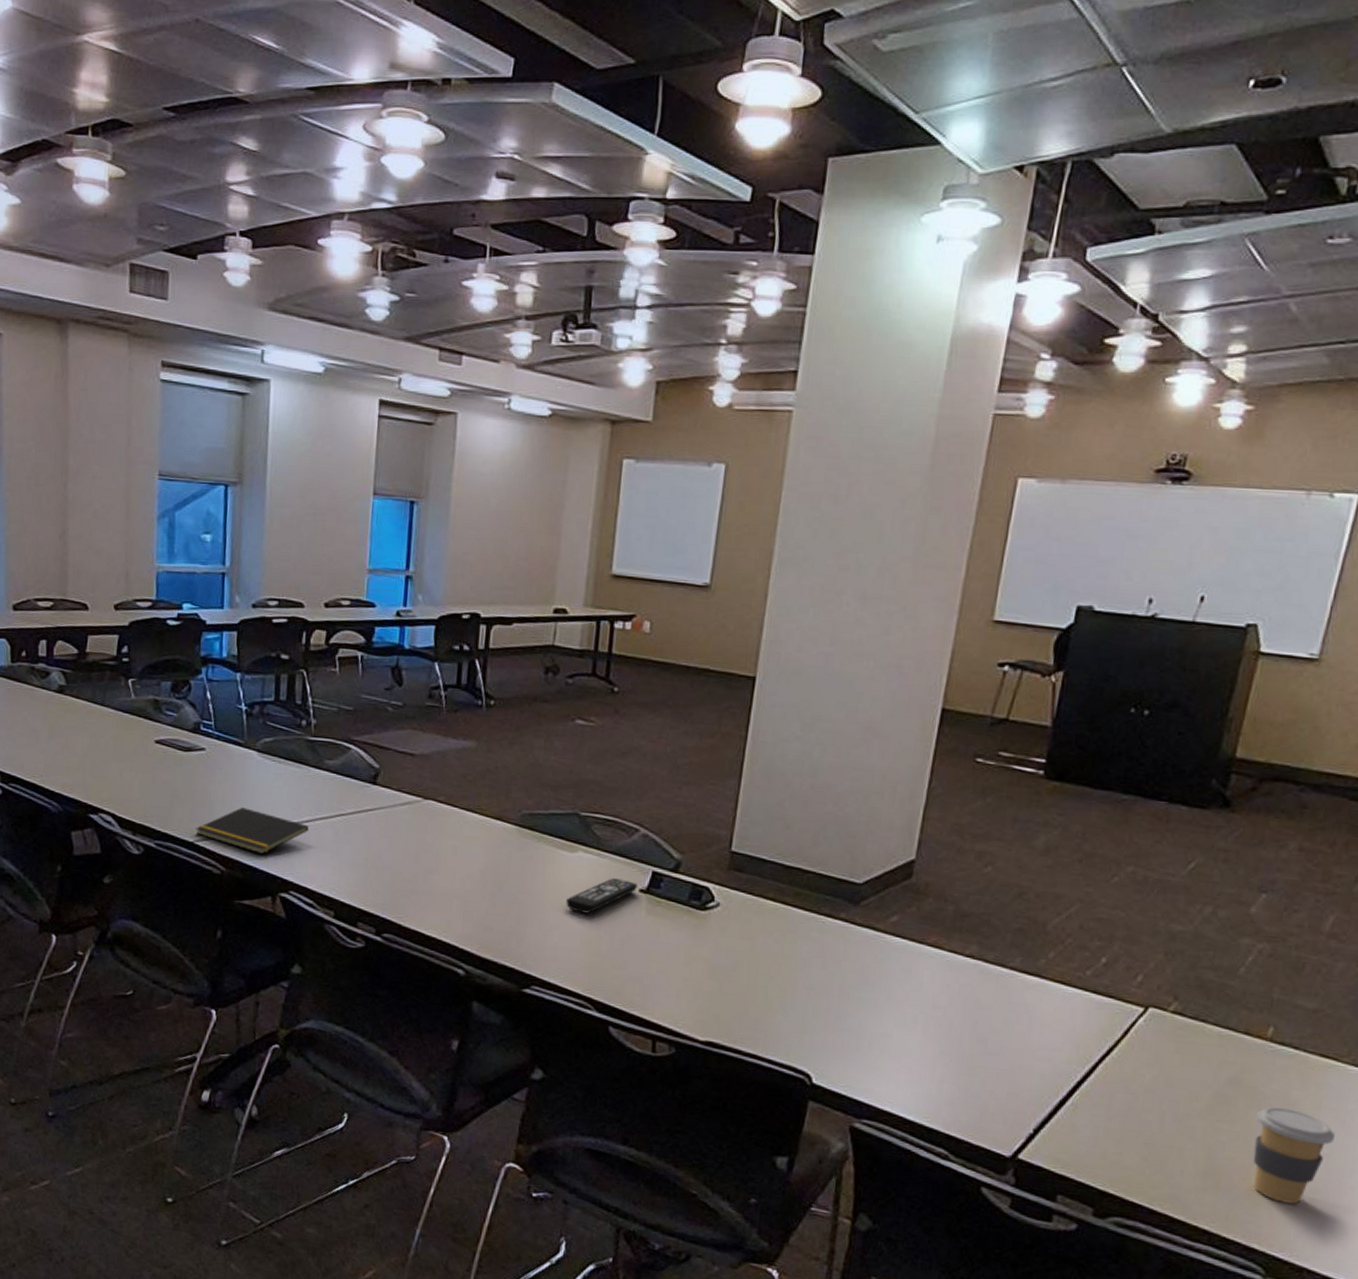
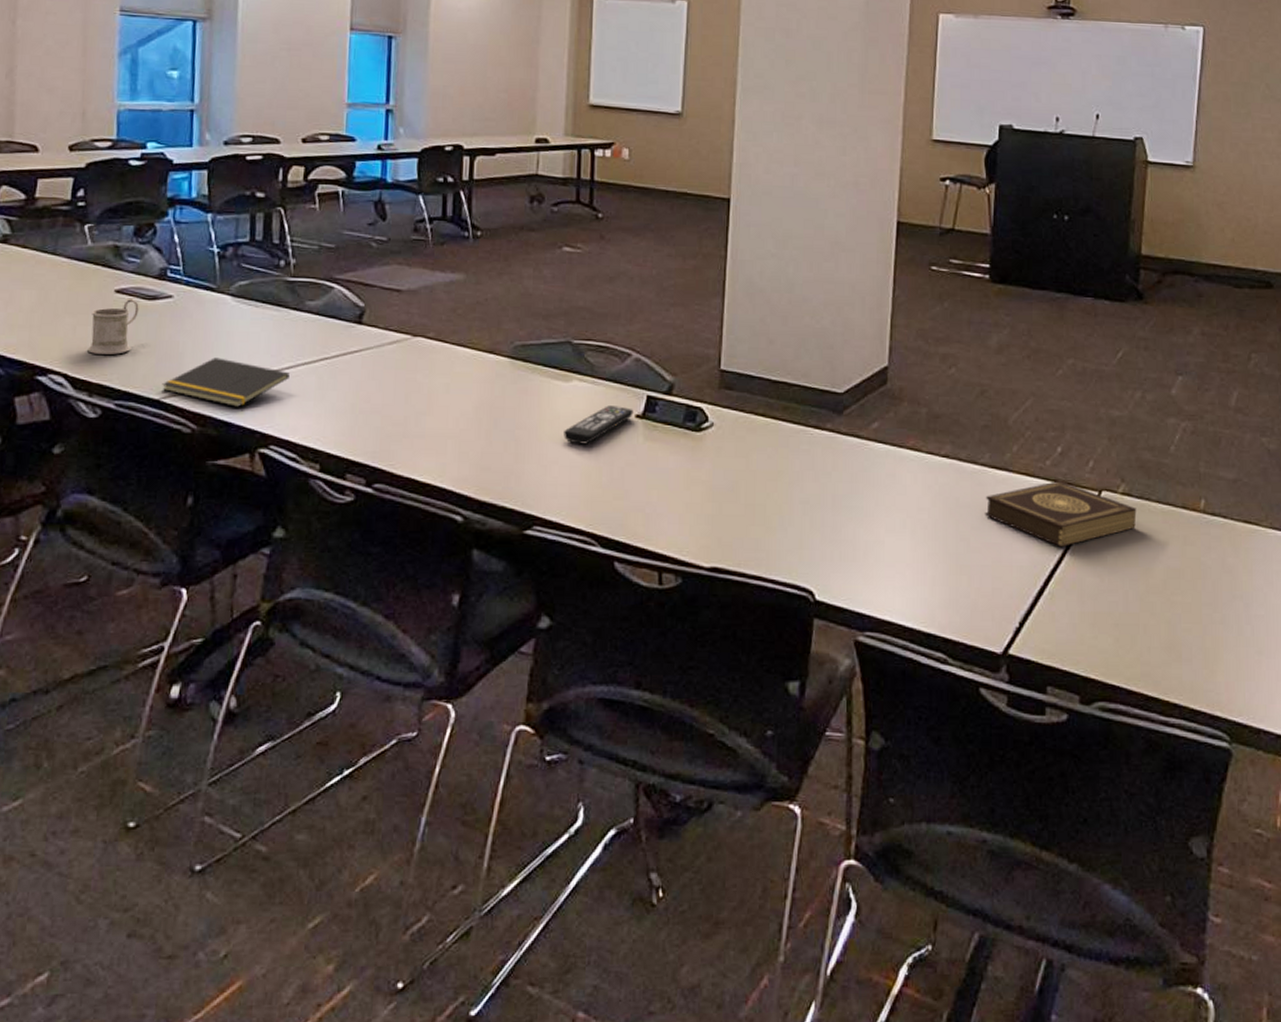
mug: none [132,748,176,799] -> present [87,298,139,355]
book: none [1008,992,1188,1060] -> present [985,481,1137,547]
coffee cup: present [1253,1106,1336,1204] -> none [1201,574,1268,667]

